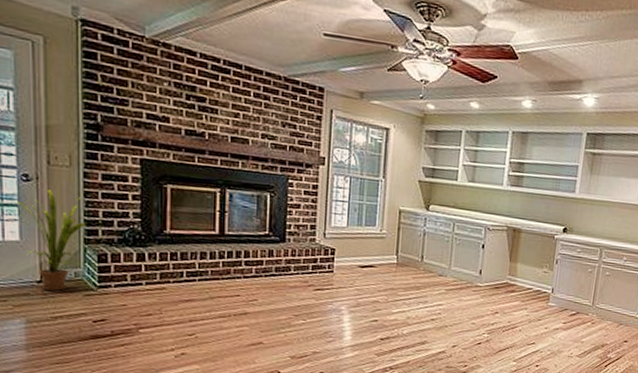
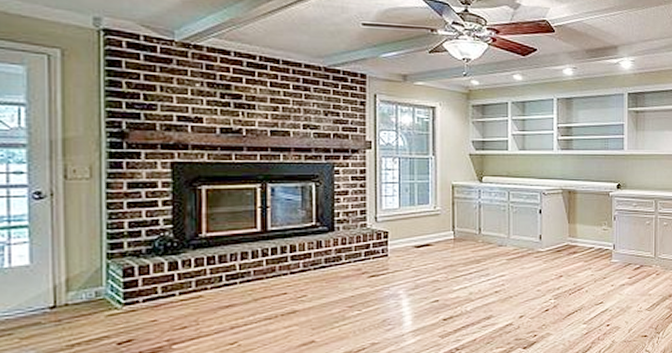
house plant: present [12,190,87,291] -> none [22,206,110,316]

